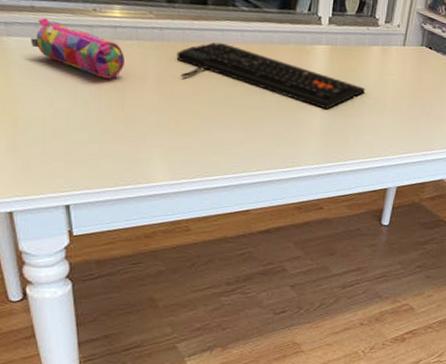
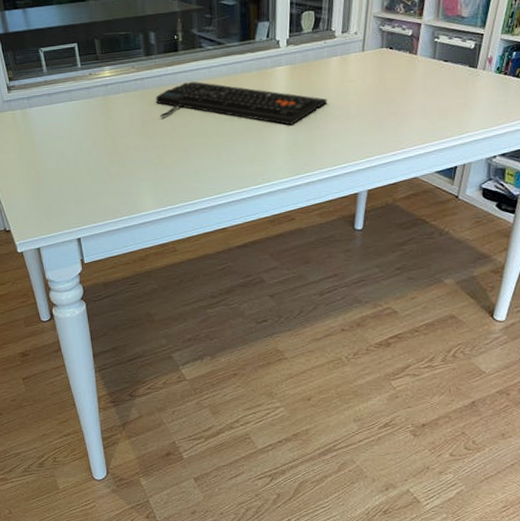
pencil case: present [31,18,124,79] -> none [46,88,115,129]

